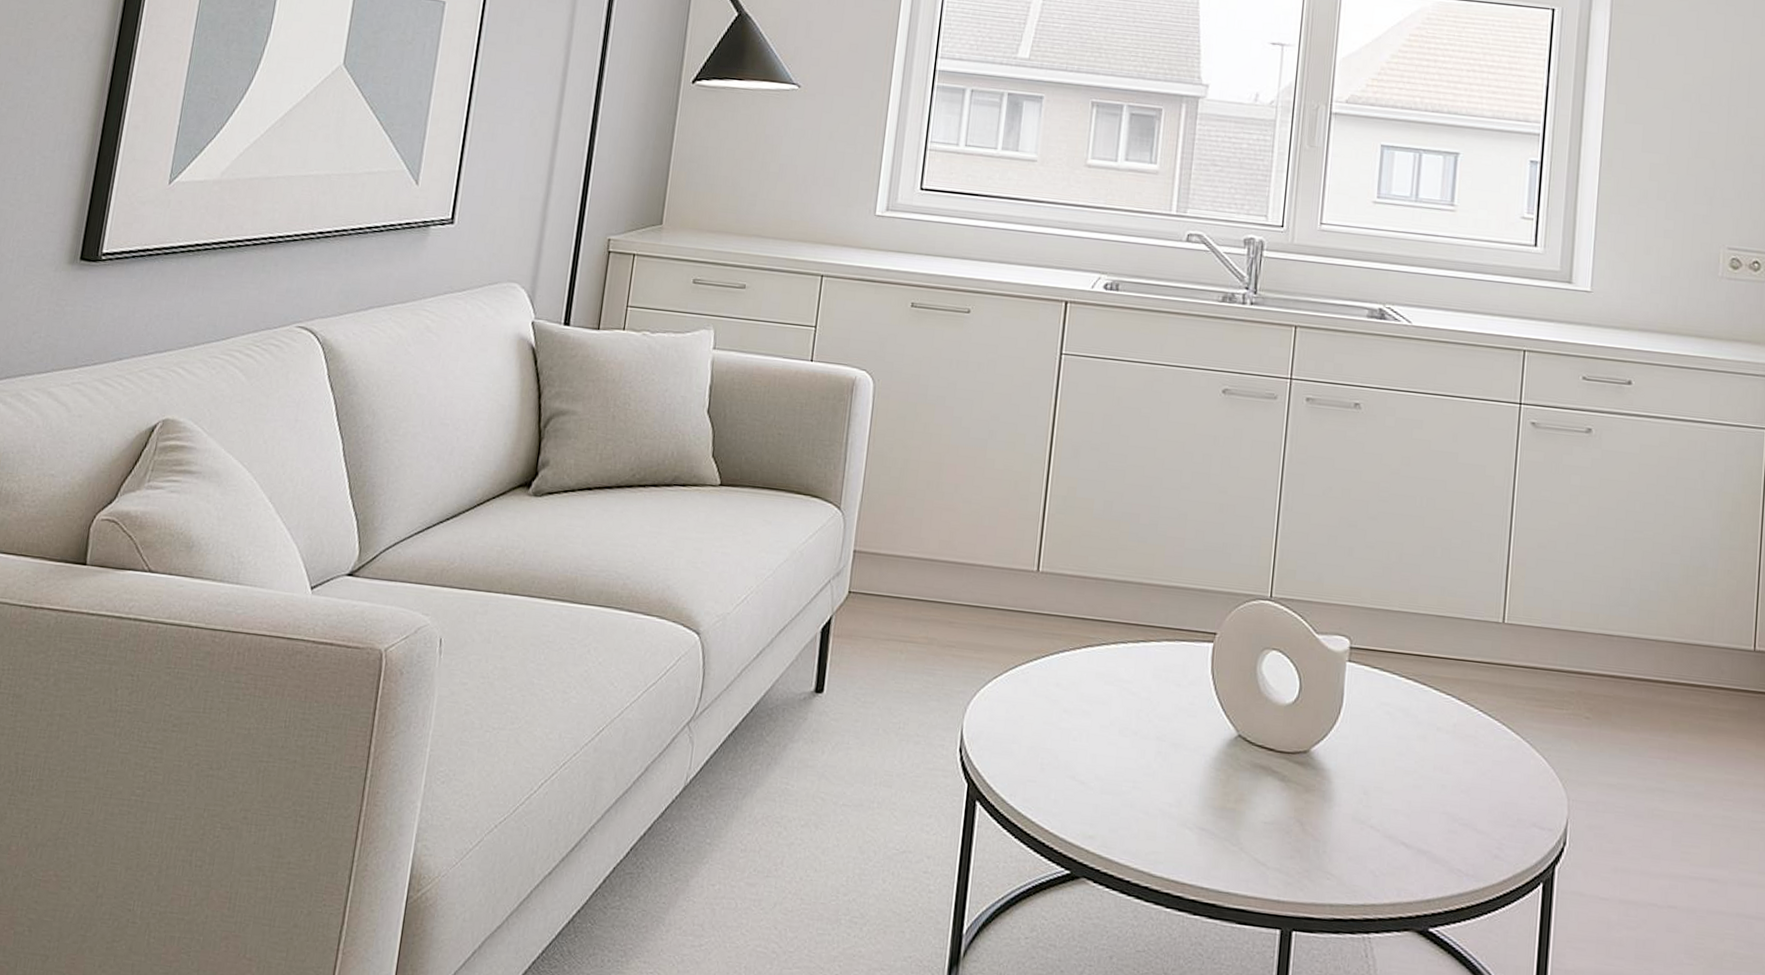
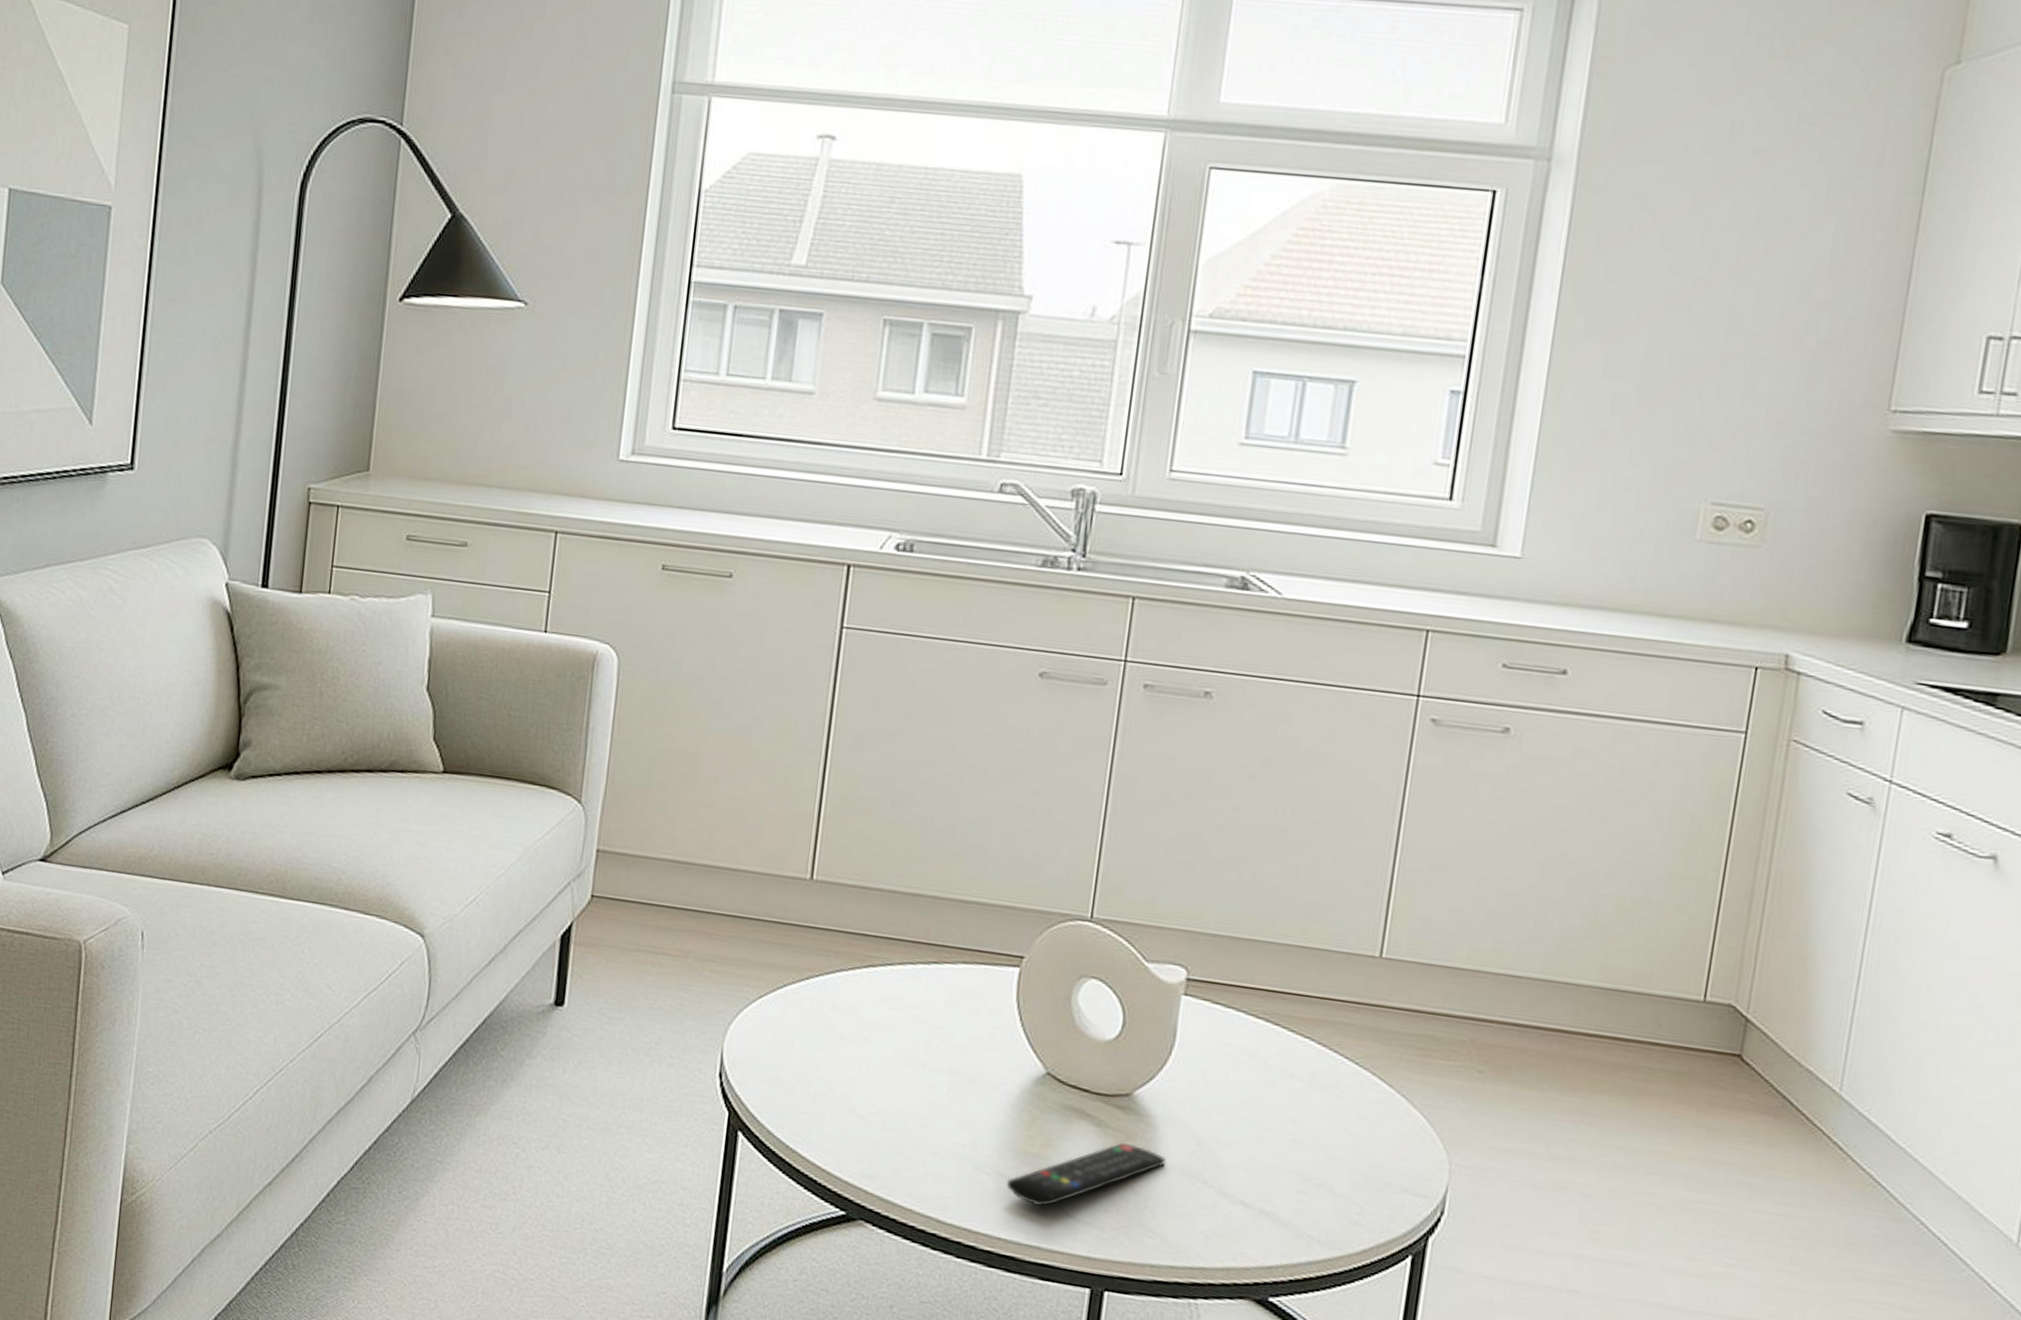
remote control: none [1207,794,1339,857] -> present [1006,1142,1166,1207]

